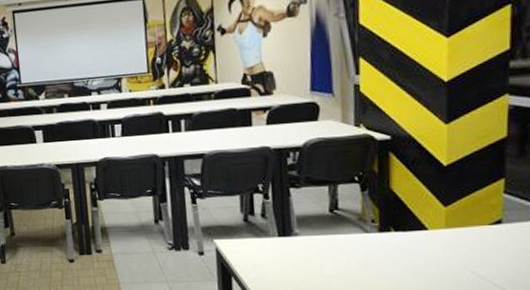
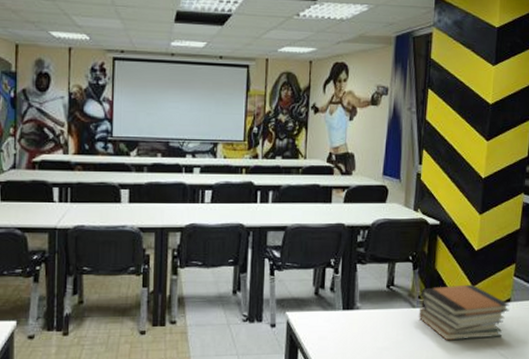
book stack: none [374,204,502,269] -> present [418,284,510,341]

